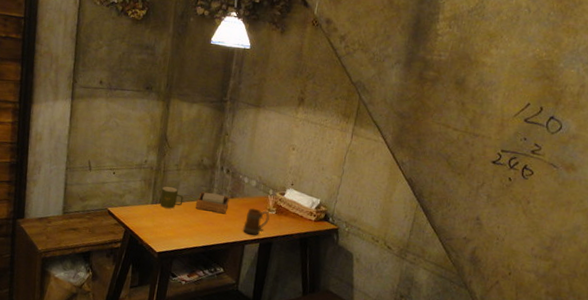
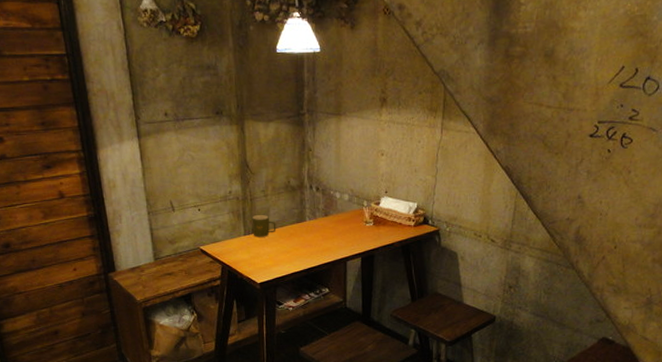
napkin holder: present [195,191,230,214] -> none [289,214,324,234]
beer mug: present [243,208,270,235] -> none [342,222,368,250]

